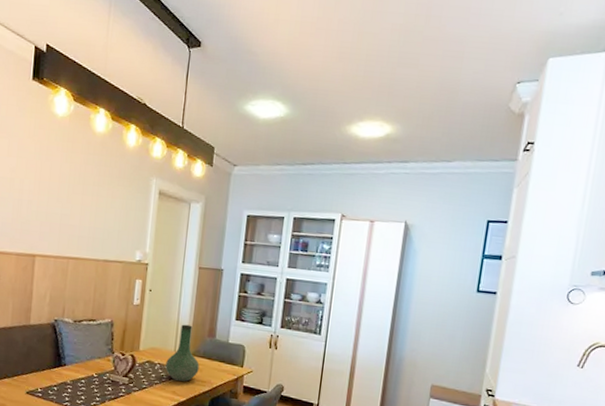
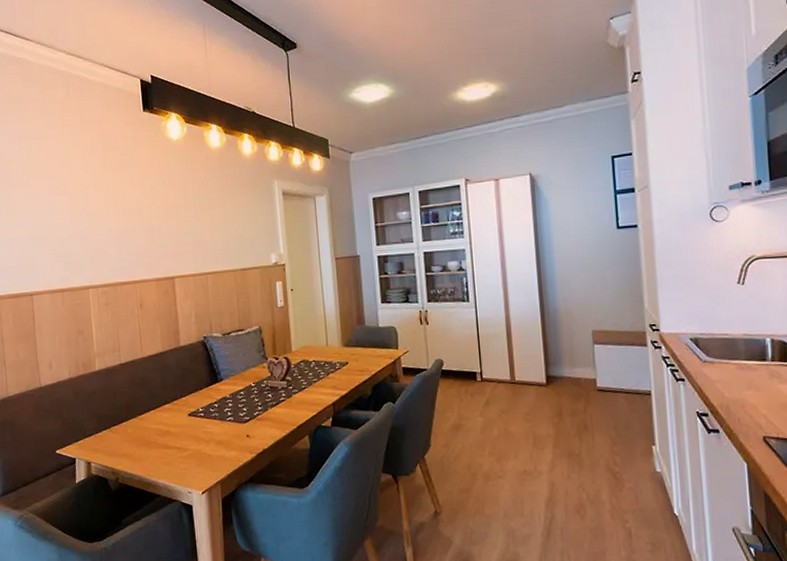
vase: present [165,324,199,382] -> none [320,316,355,375]

